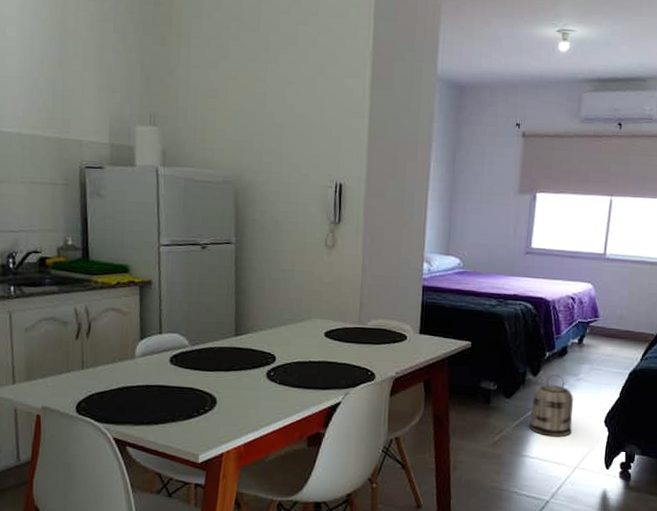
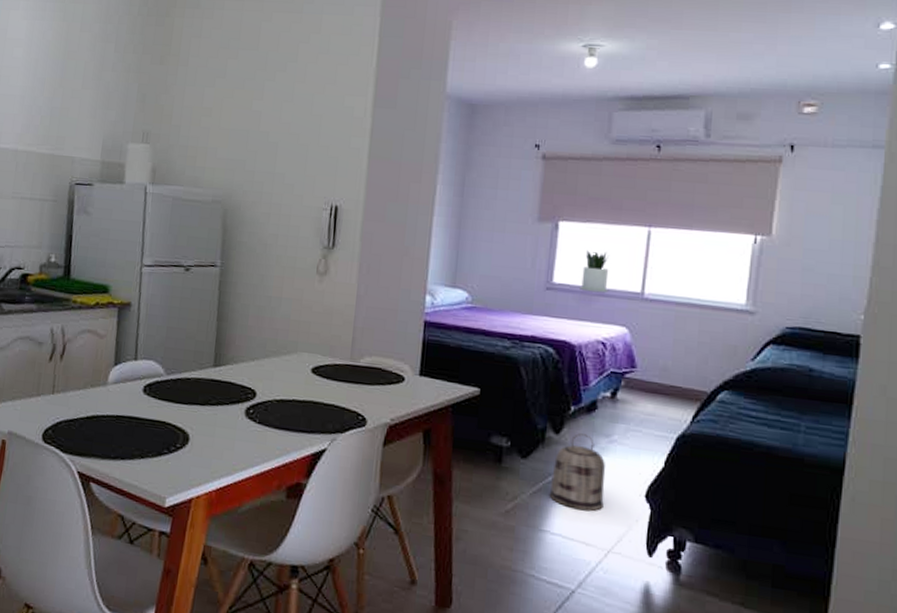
planter: none [552,218,578,255] -> present [578,250,609,294]

